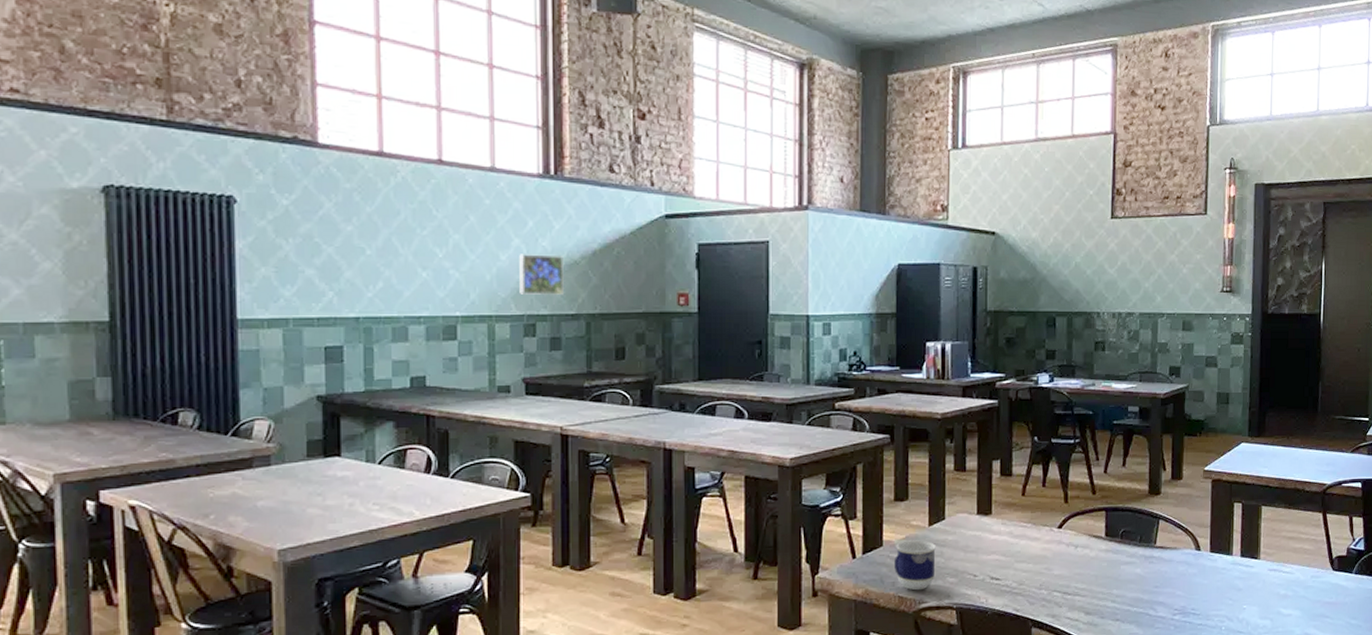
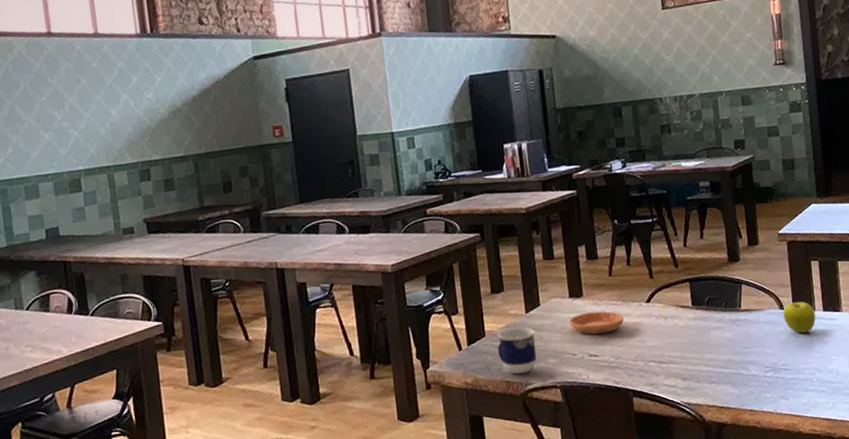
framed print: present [519,254,565,296] -> none [128,105,172,144]
saucer: none [974,532,1032,557] -> present [569,311,624,335]
fruit: none [1199,544,1233,578] -> present [783,301,816,333]

